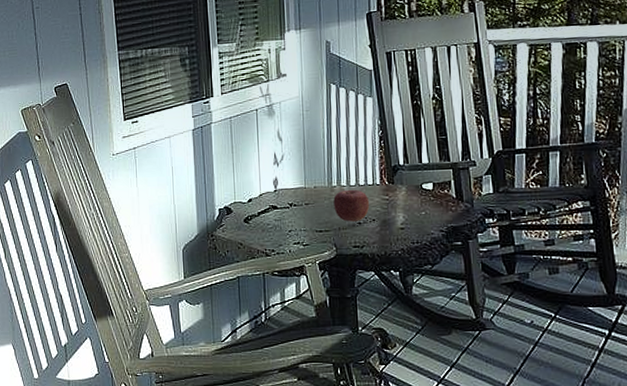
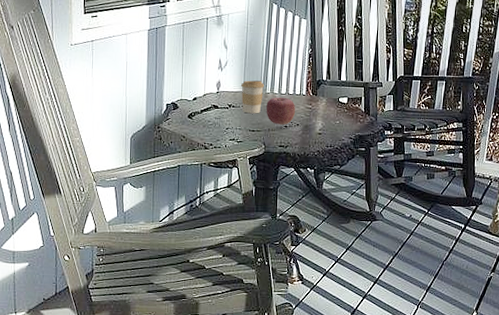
coffee cup: none [302,173,330,212] -> present [241,80,265,114]

